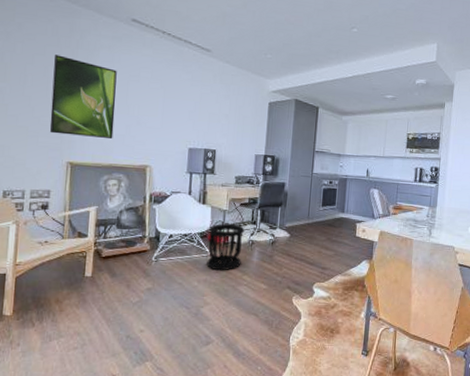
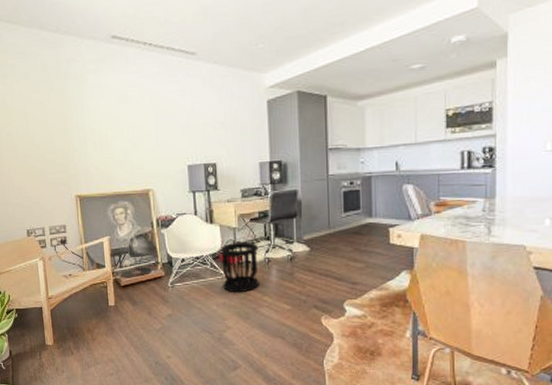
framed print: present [49,55,117,139] -> none [47,89,113,169]

